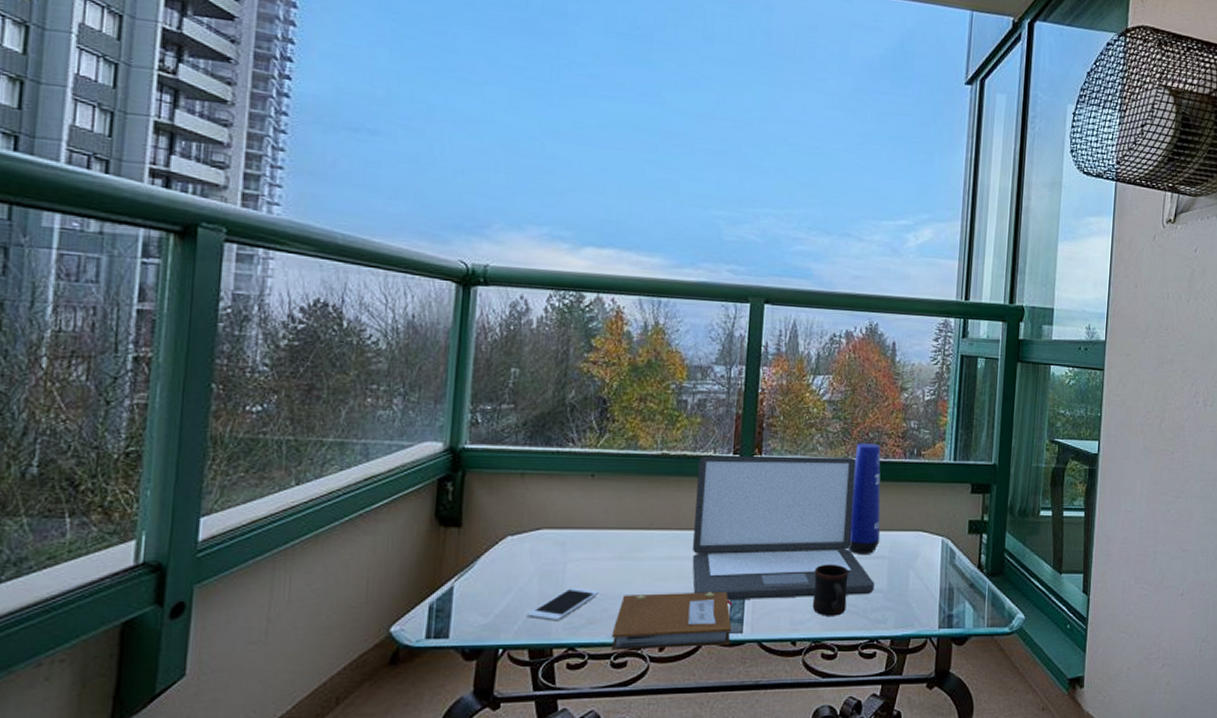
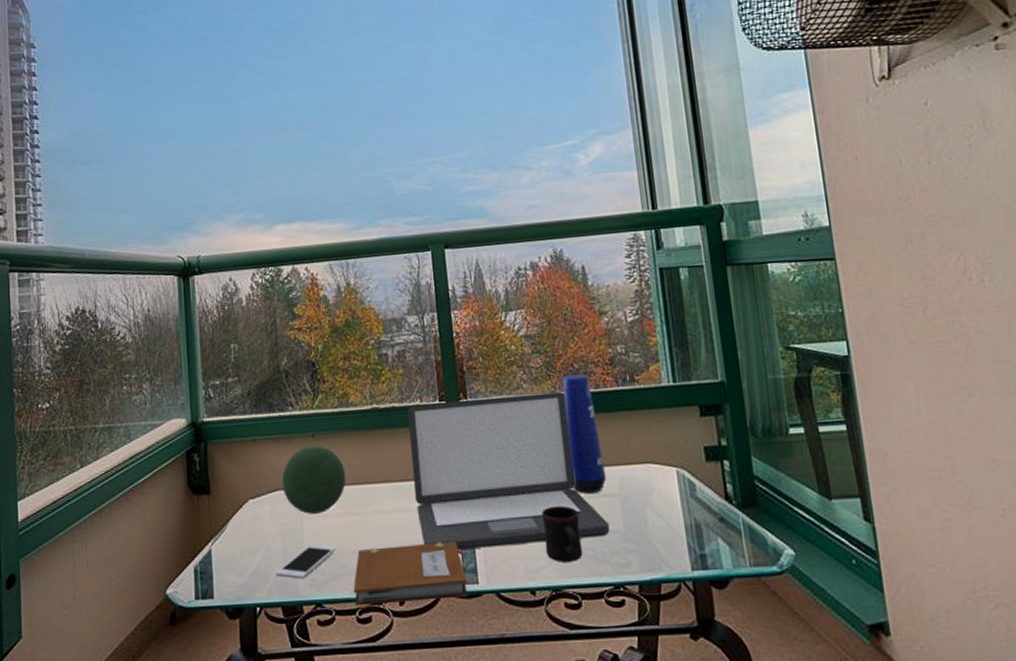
decorative orb: none [548,486,623,556] -> present [281,445,346,514]

